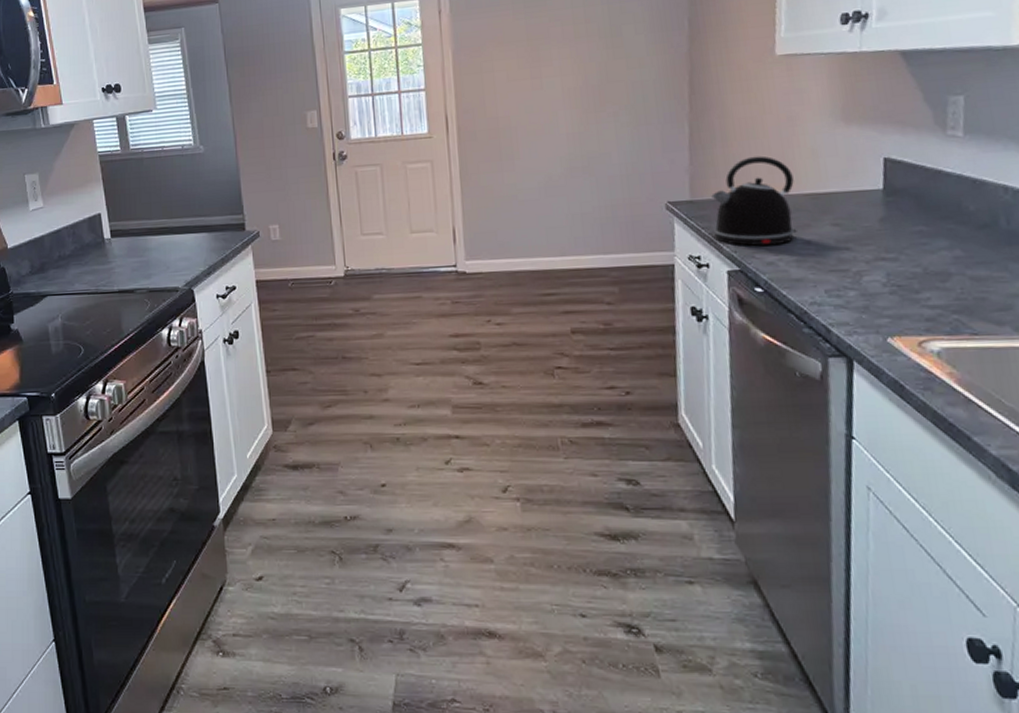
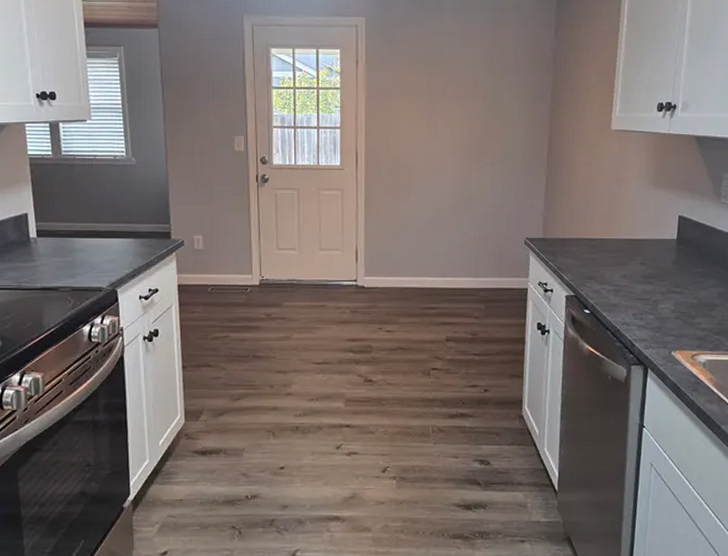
kettle: present [711,156,797,246] -> none [558,207,617,277]

